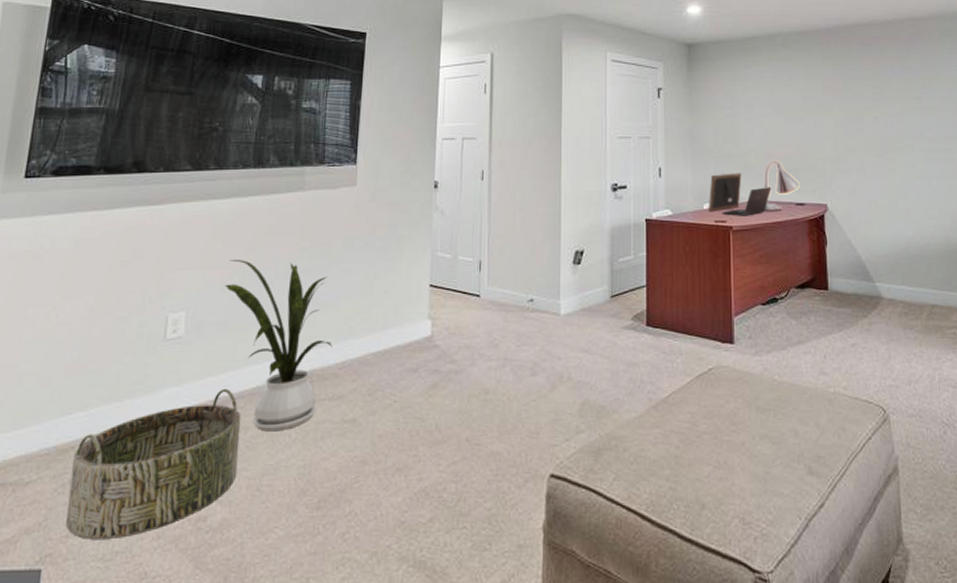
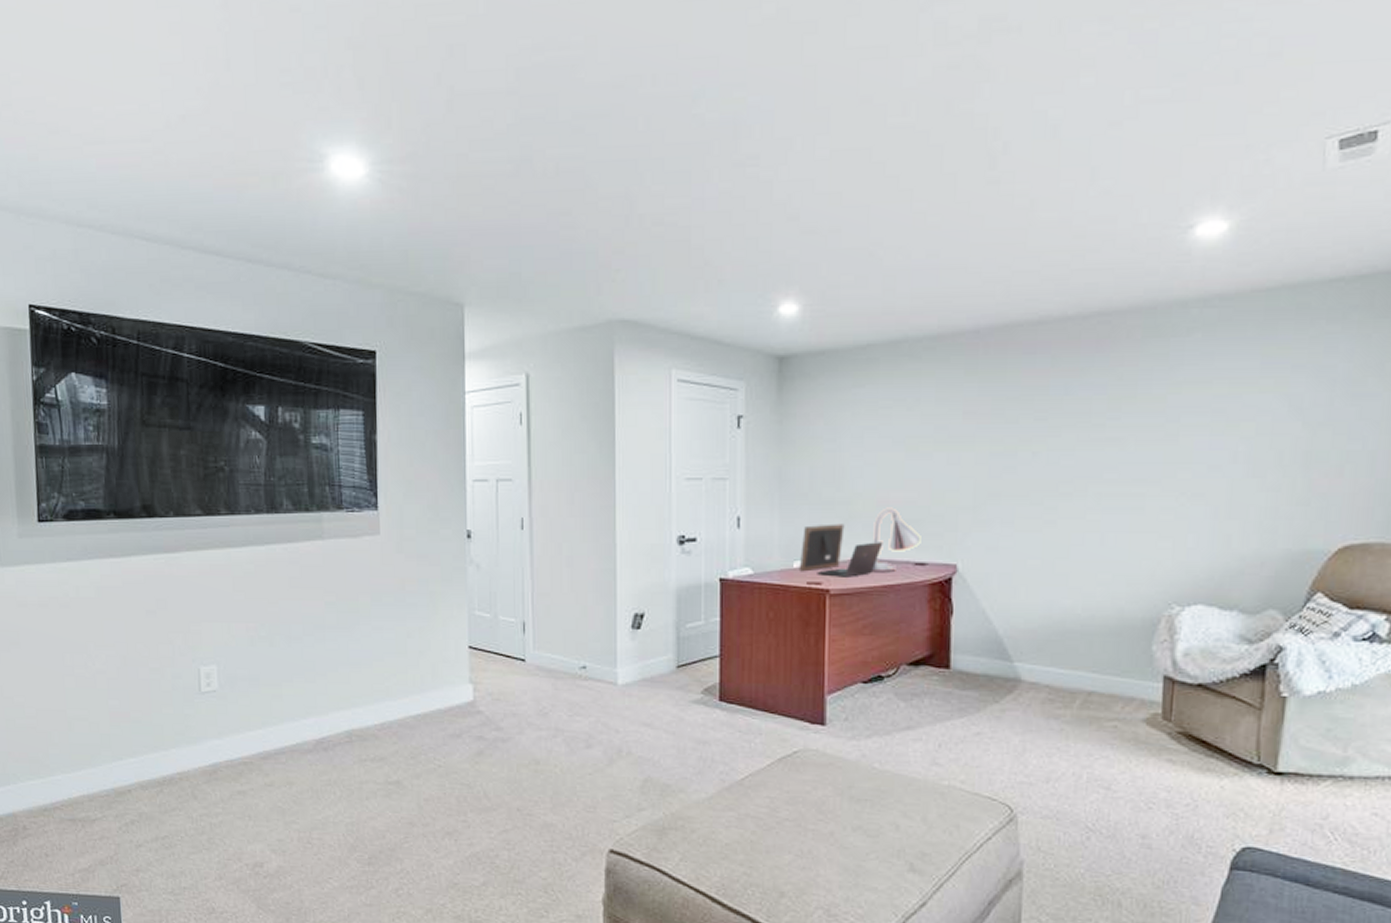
basket: present [65,388,242,539] -> none [130,744,287,876]
house plant: present [225,260,333,432] -> none [252,613,370,789]

